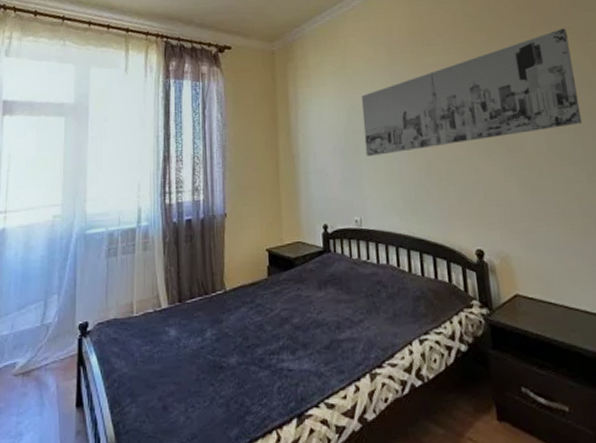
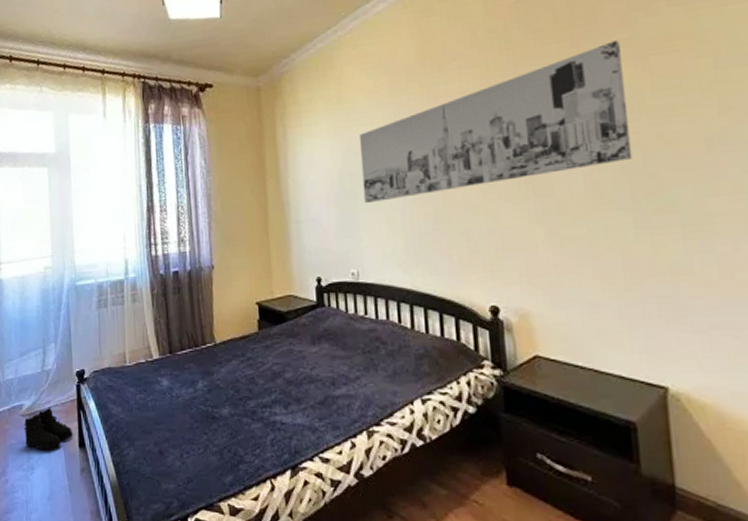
boots: none [15,364,71,413] -> present [23,407,74,450]

